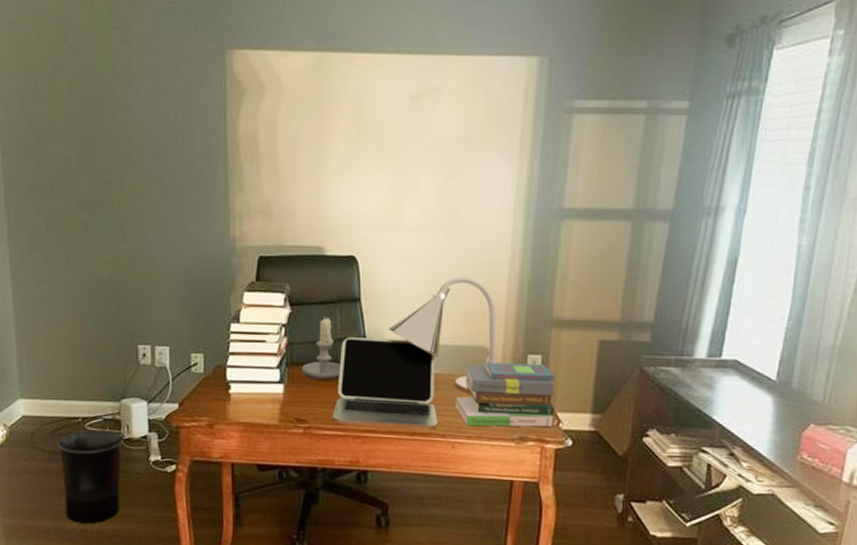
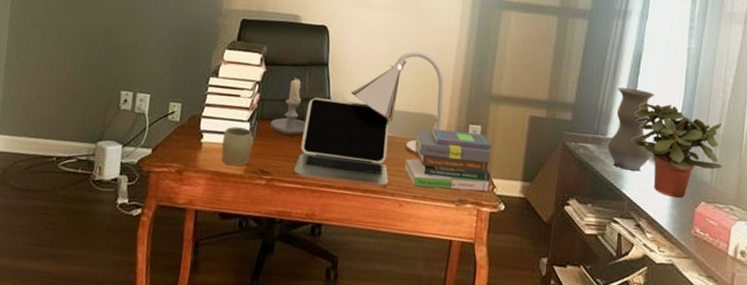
waste bin: present [58,429,124,524] -> none [25,169,95,265]
mug: none [251,374,285,416] -> present [221,126,254,167]
vase: none [694,299,755,394] -> present [608,87,655,171]
potted plant: none [724,315,839,422] -> present [631,103,722,199]

